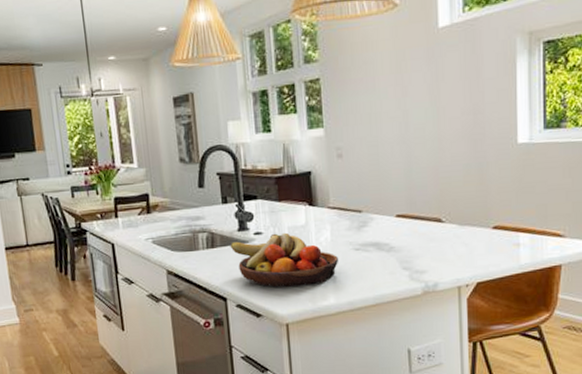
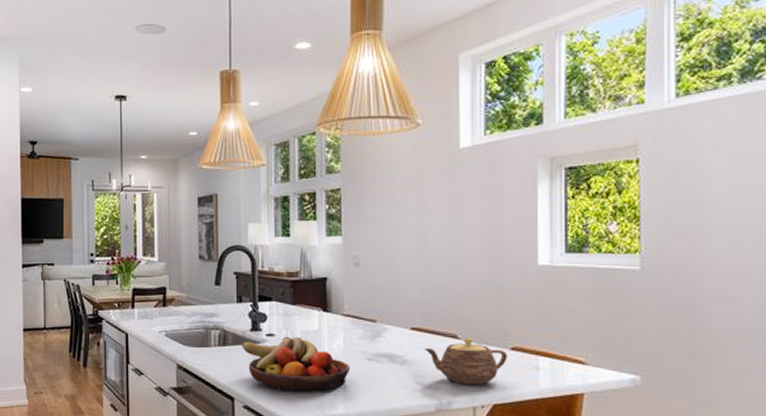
teapot: none [409,220,490,266] -> present [424,338,508,384]

